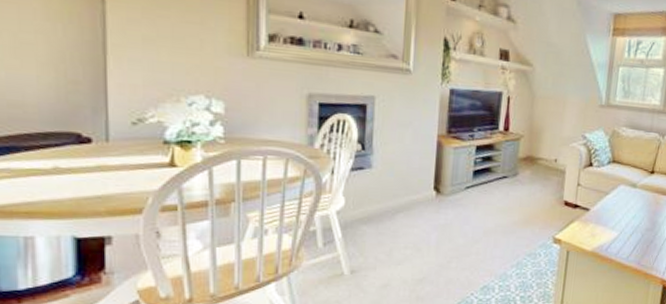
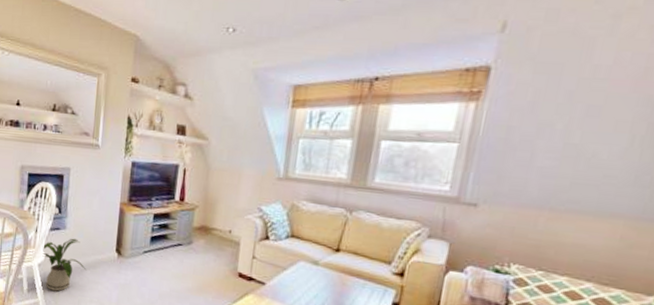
house plant: none [342,178,398,241] -> present [42,238,85,292]

